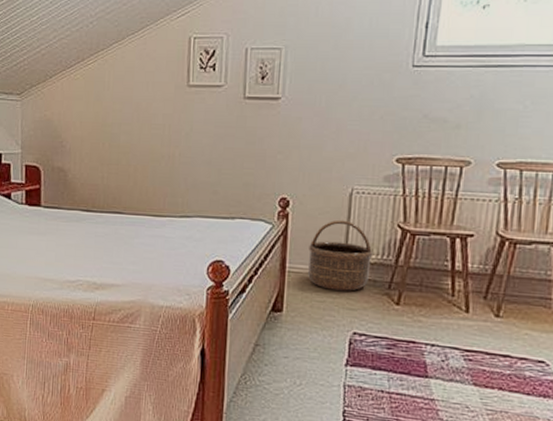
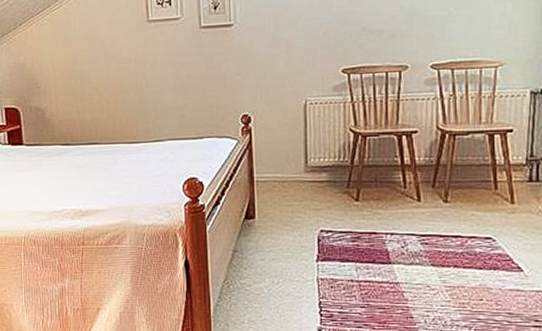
basket: present [307,220,373,291] -> none [272,129,331,194]

